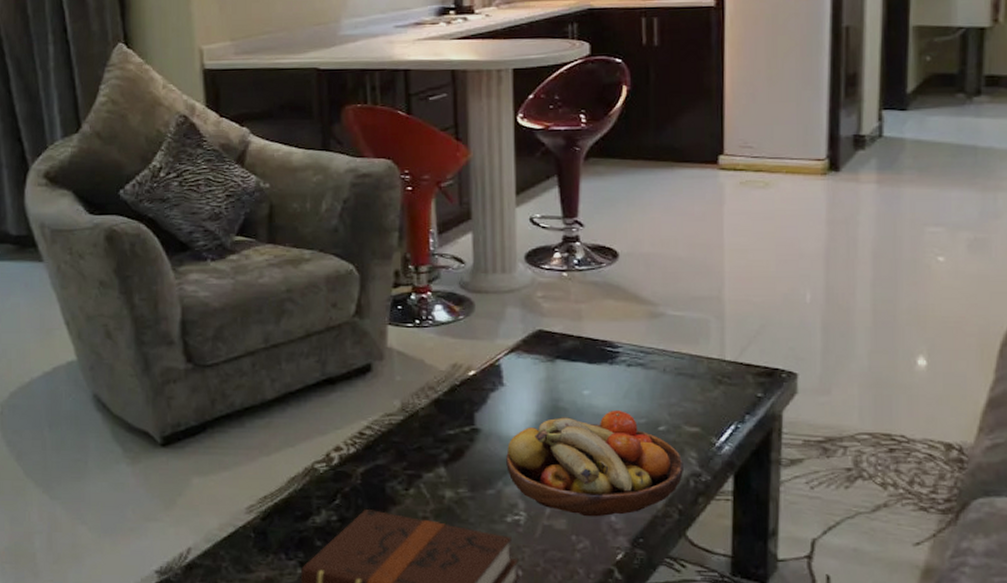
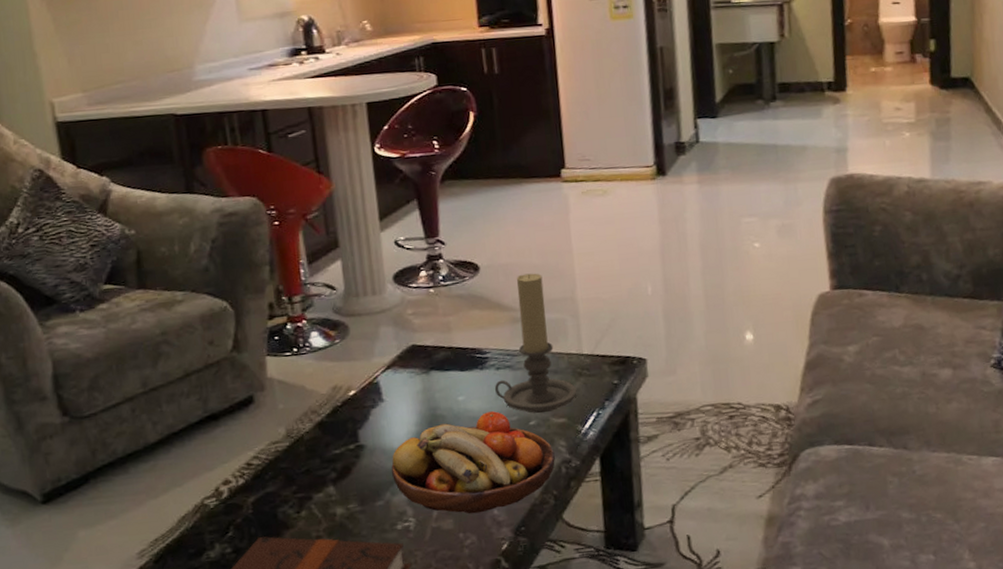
candle holder: none [623,266,715,419] -> present [494,273,577,414]

